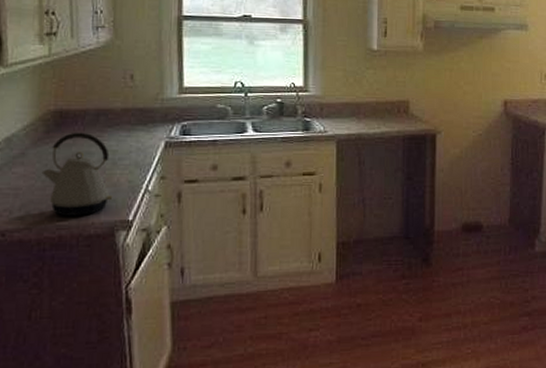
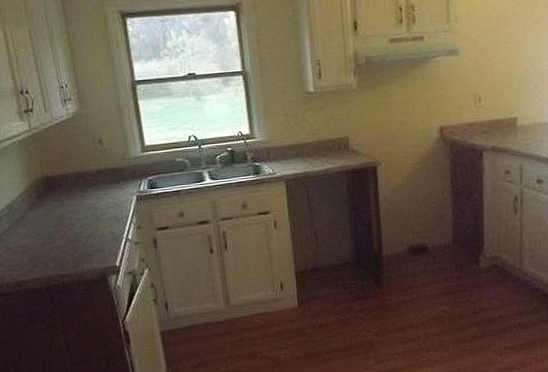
kettle: present [41,132,113,216] -> none [40,194,101,266]

